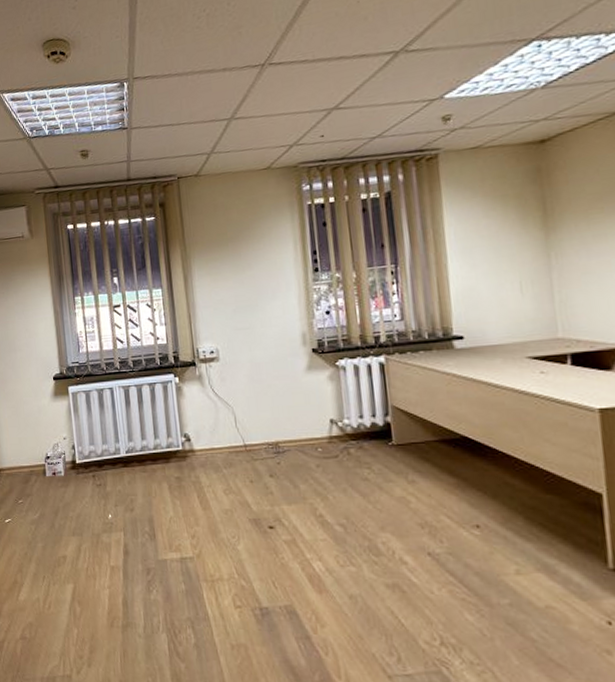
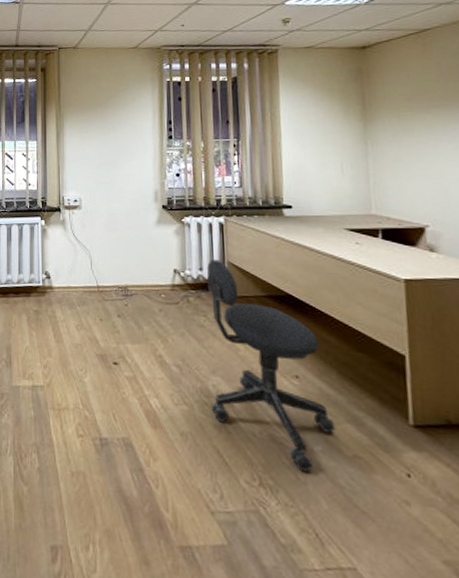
office chair: none [368,404,525,627] -> present [206,259,336,472]

